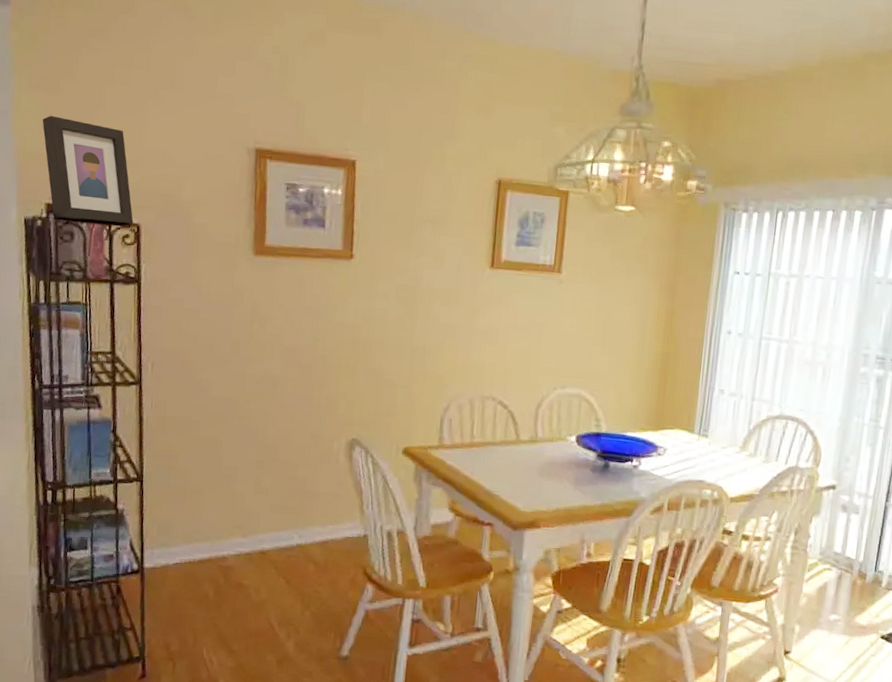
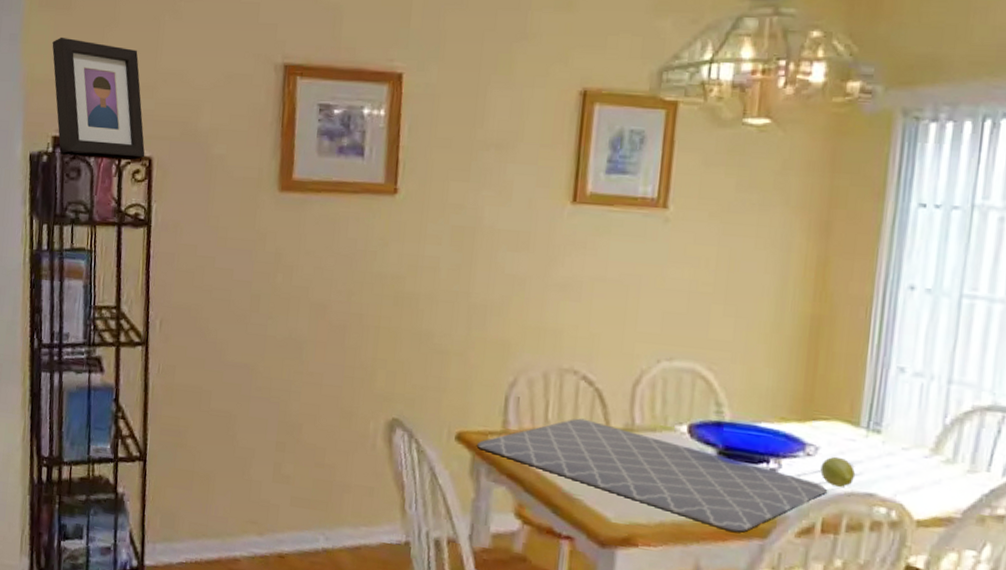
placemat: none [420,434,673,513] -> present [477,418,828,532]
fruit: none [667,455,691,477] -> present [820,456,856,487]

